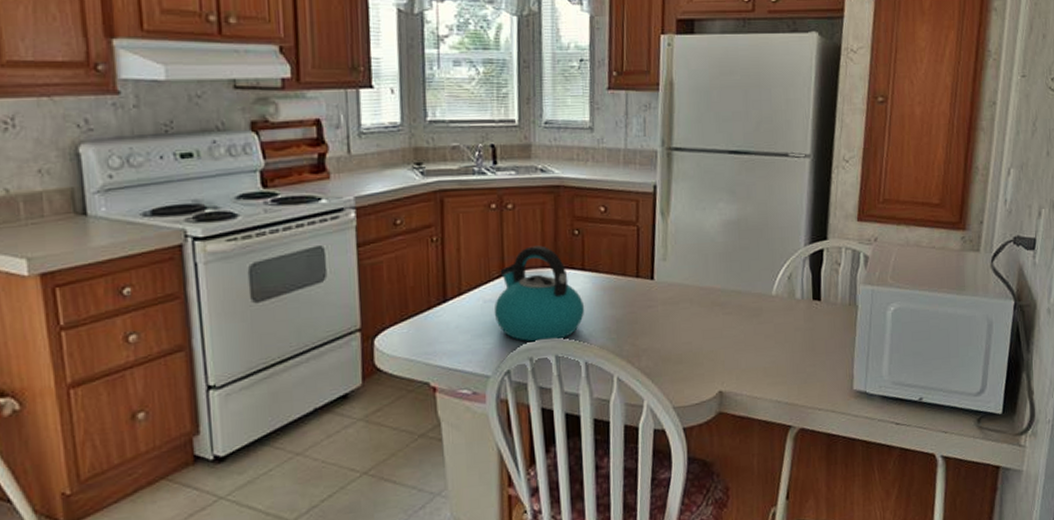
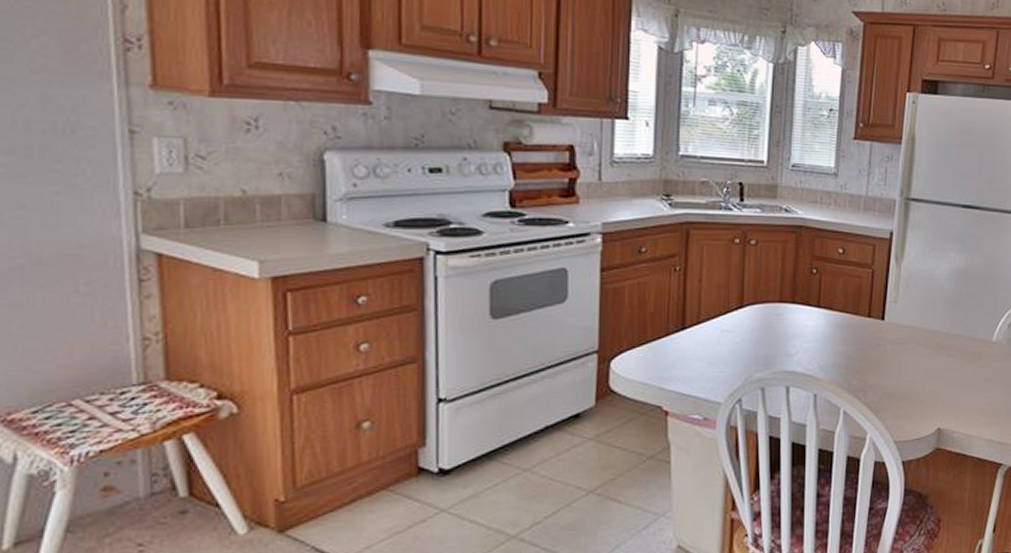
kettle: present [494,245,585,342] -> none [730,281,818,373]

